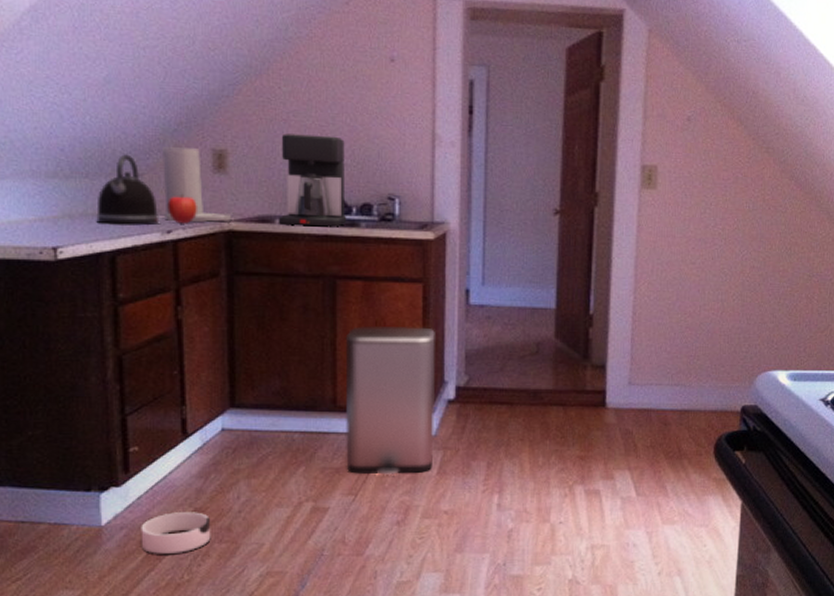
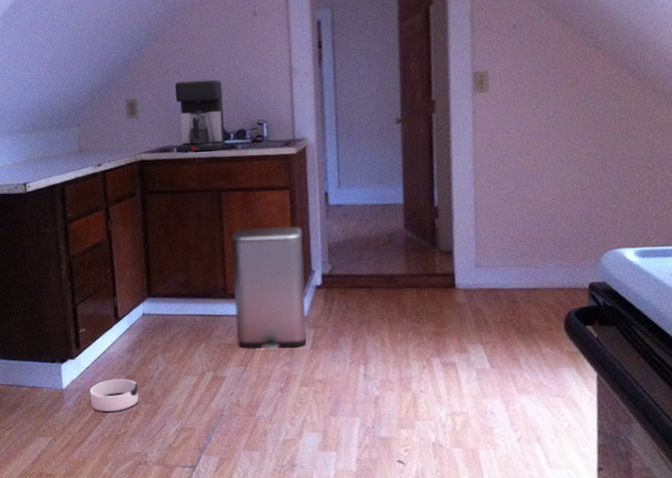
kettle: present [96,154,160,226] -> none [50,111,92,163]
paper towel: present [163,147,231,223] -> none [92,101,142,158]
fruit: present [167,193,197,224] -> none [97,135,118,159]

